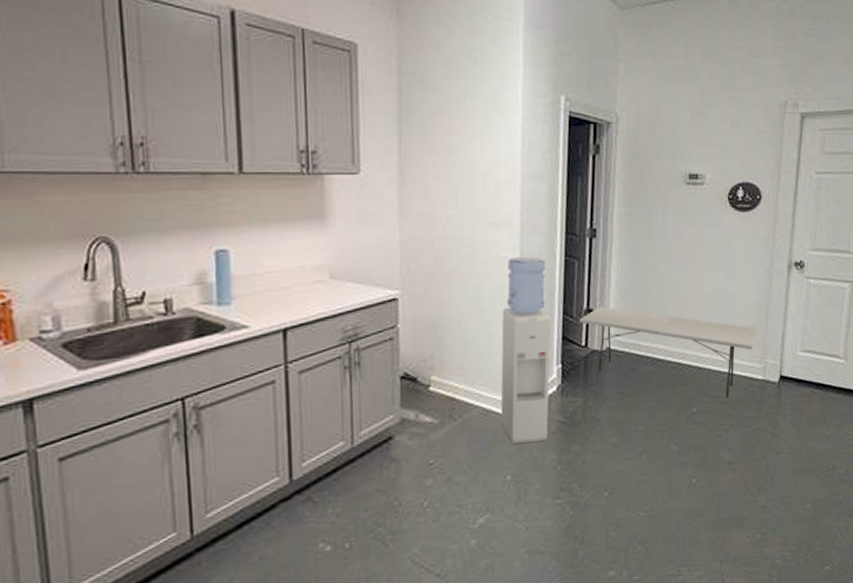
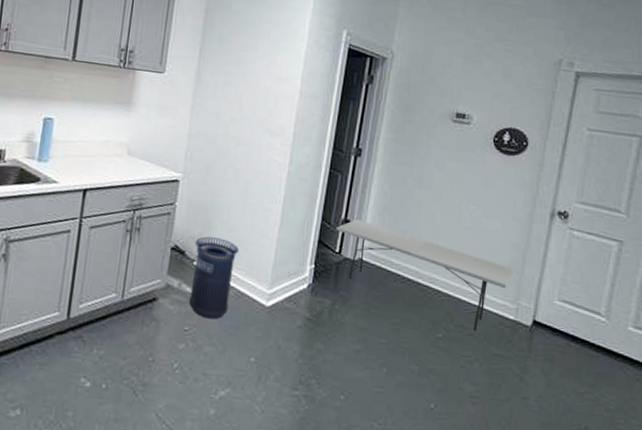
recycling bin: none [426,355,478,446] -> present [189,236,240,320]
water cooler: present [500,256,551,445] -> none [252,161,312,333]

